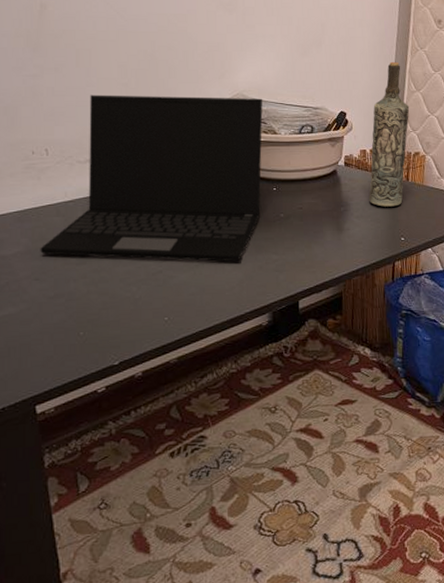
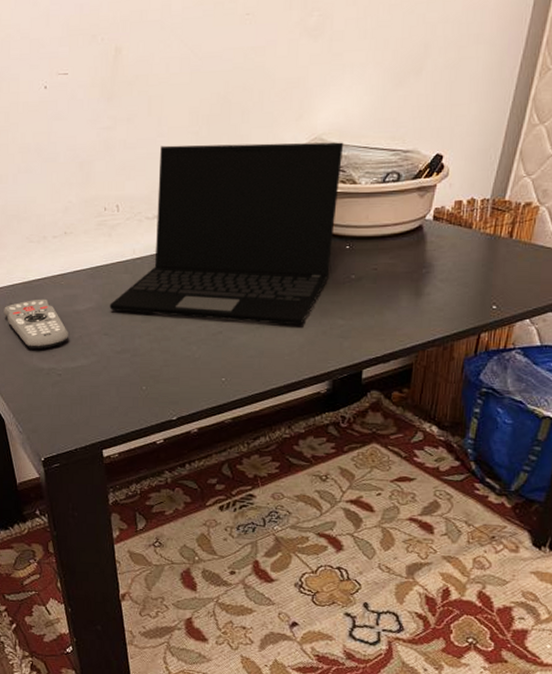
bottle: present [369,61,410,207] -> none [458,86,527,269]

